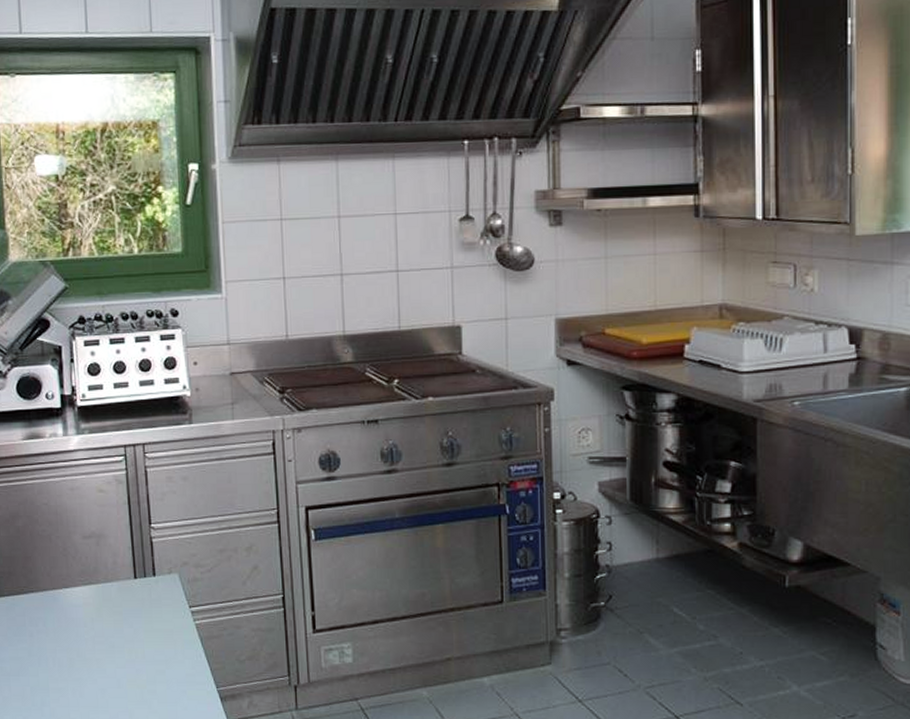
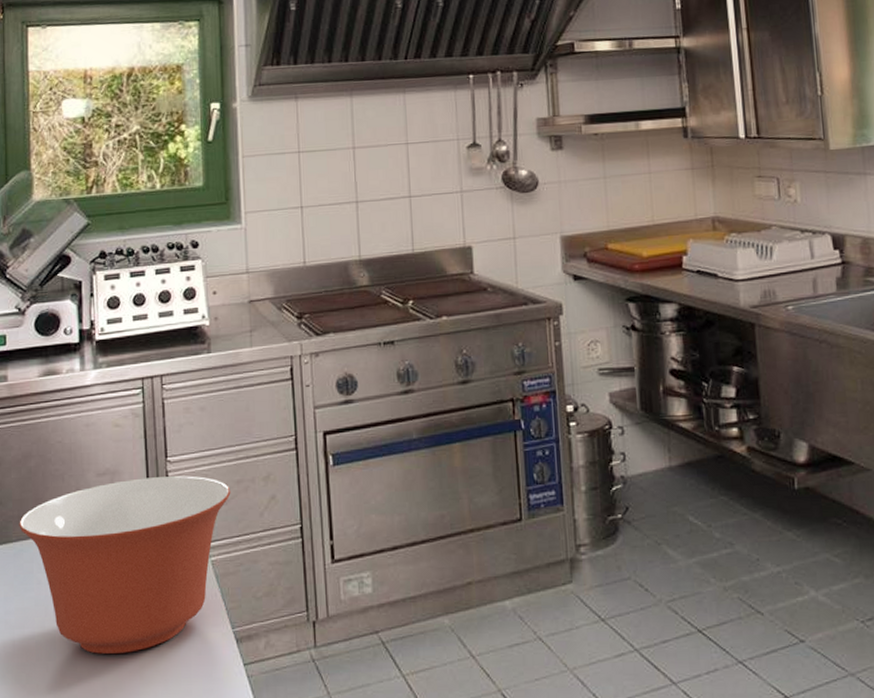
mixing bowl: none [10,542,214,704] -> present [19,476,231,654]

